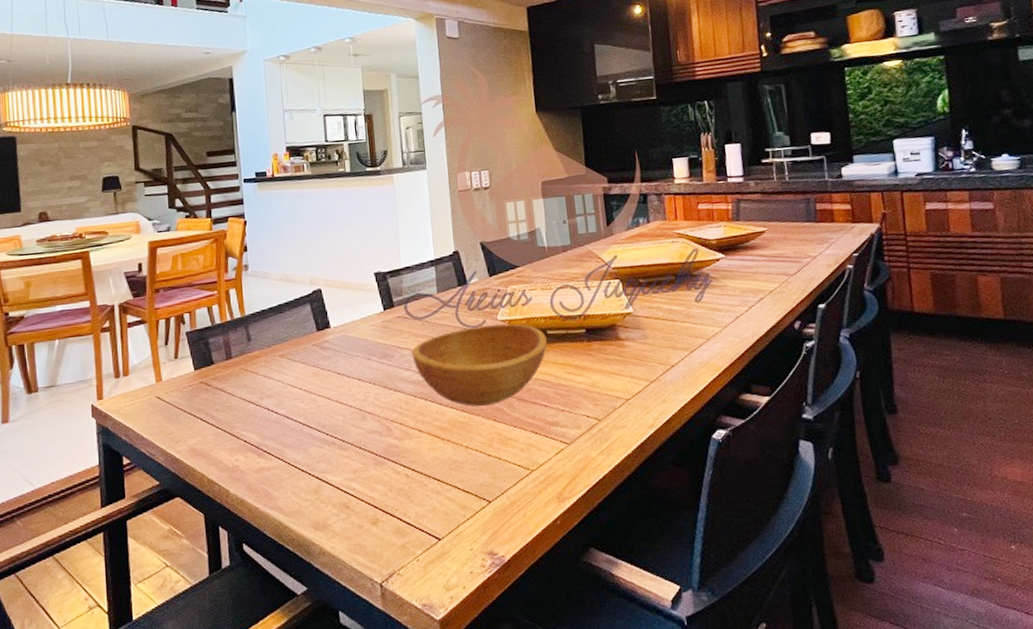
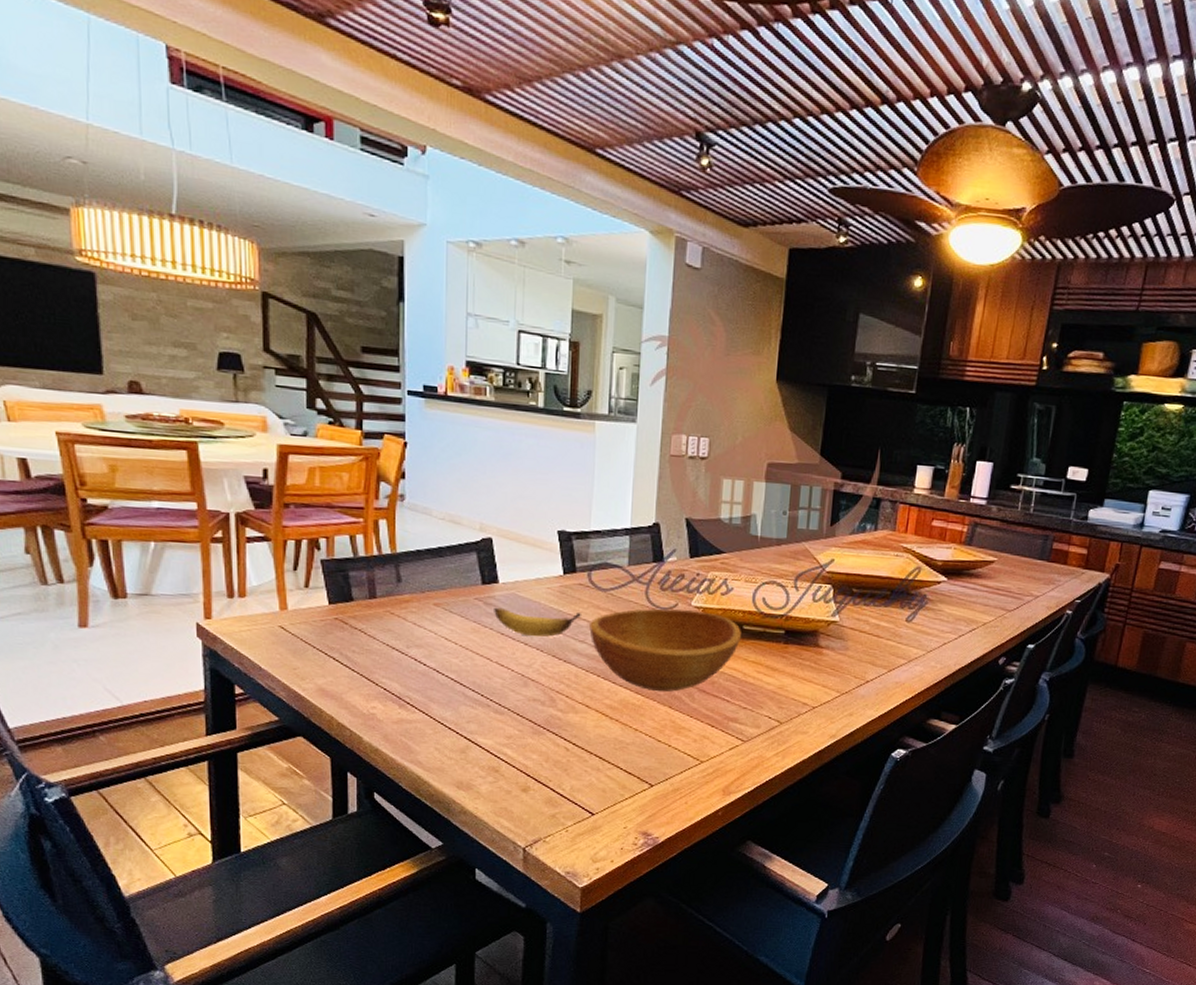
banana: none [329,343,403,373] -> present [494,607,581,637]

